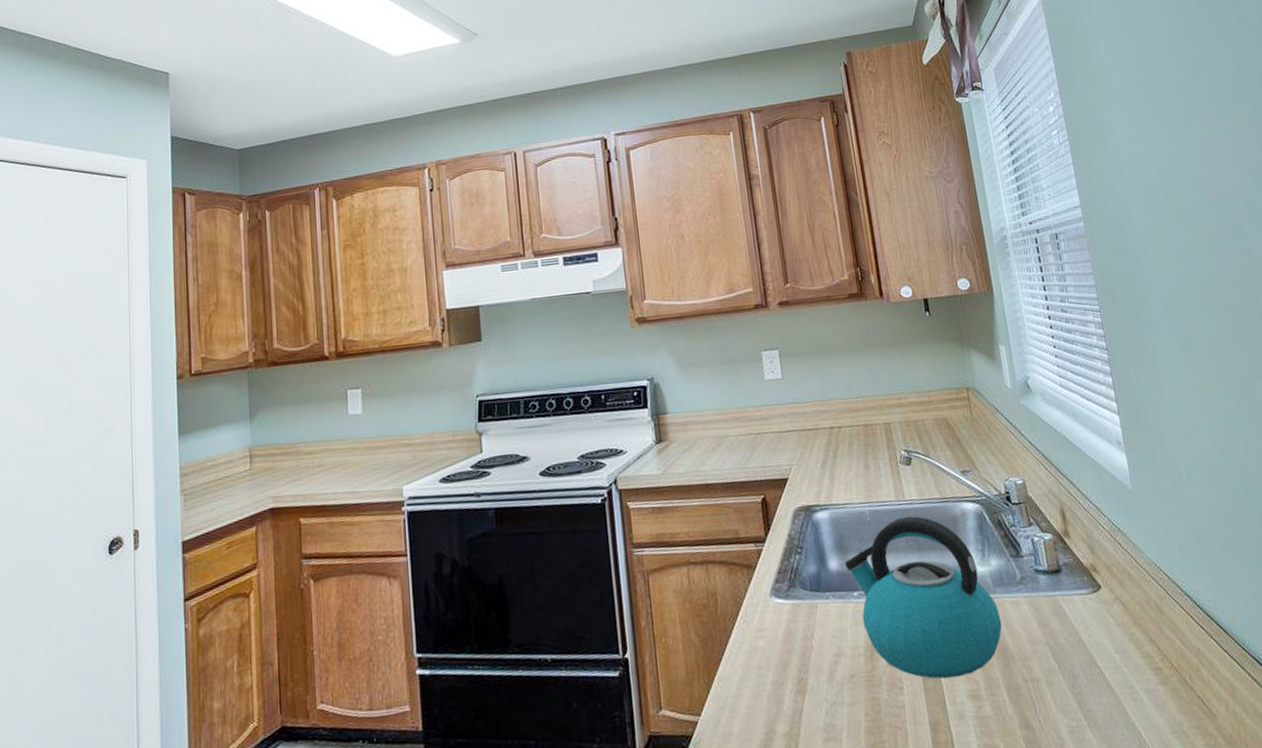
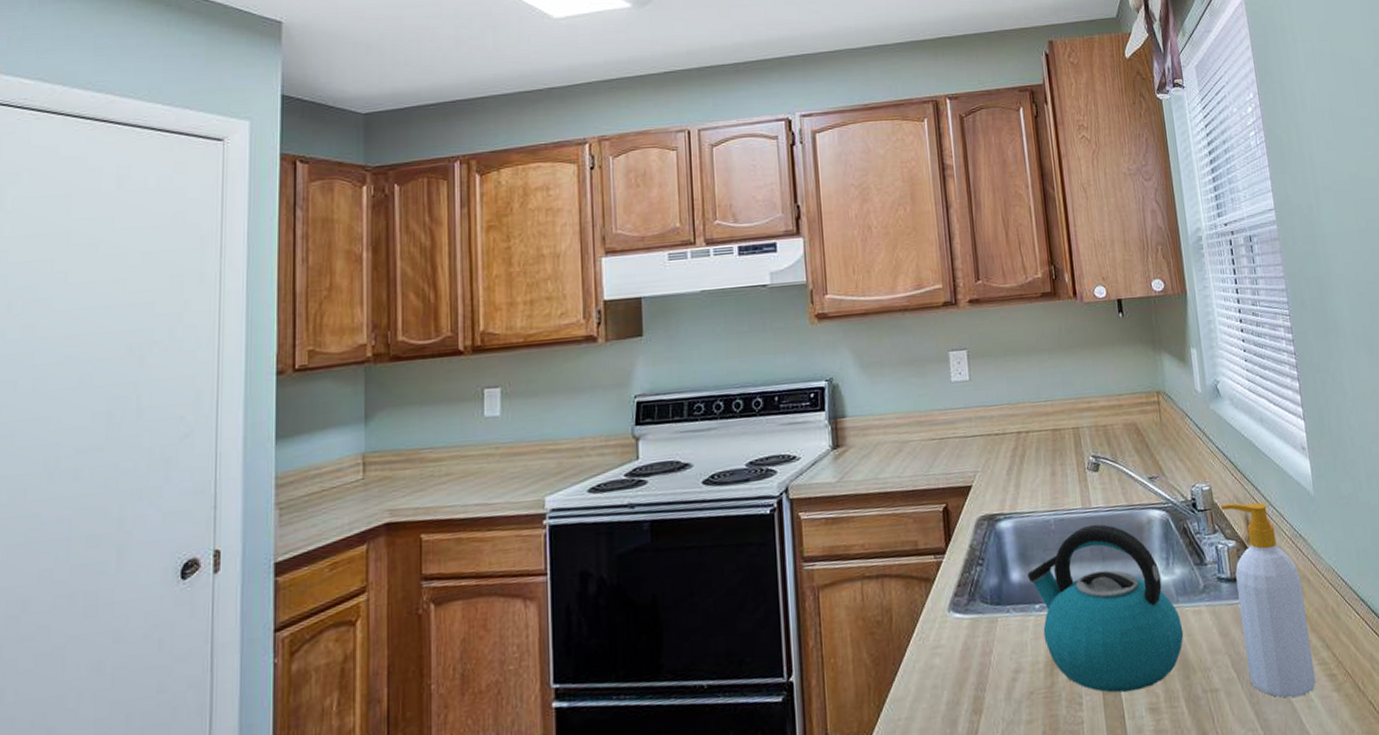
soap bottle: none [1035,496,1141,690] -> present [1221,502,1316,698]

